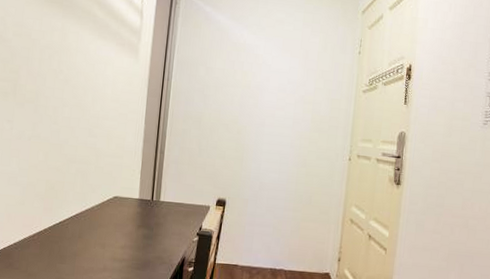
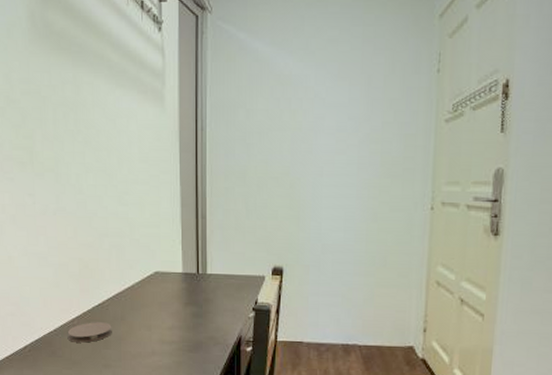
coaster: none [26,238,69,257] -> present [67,322,112,343]

